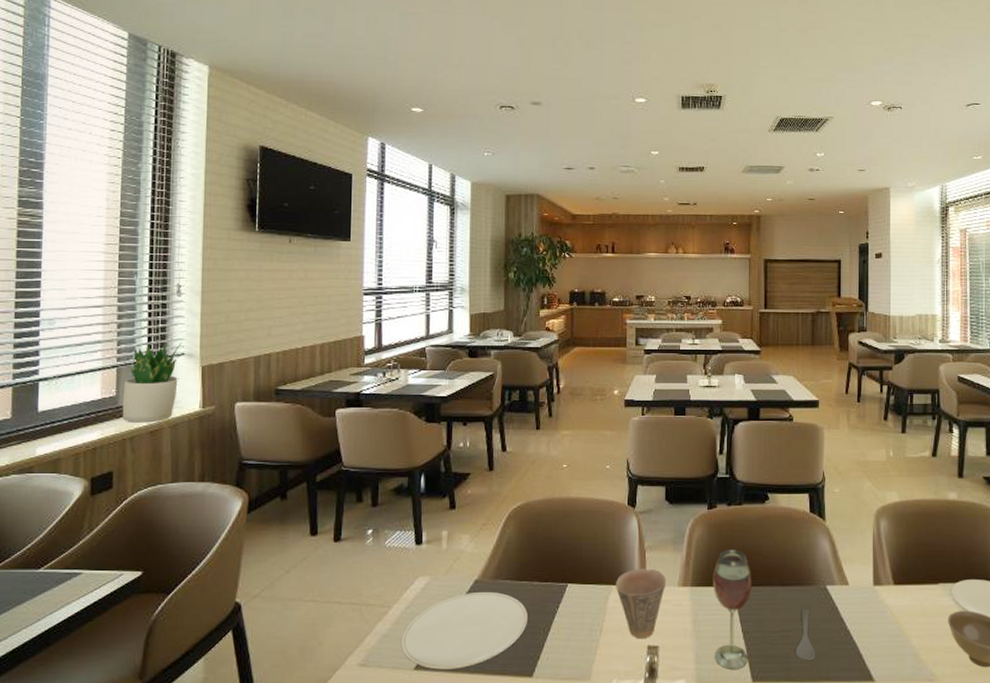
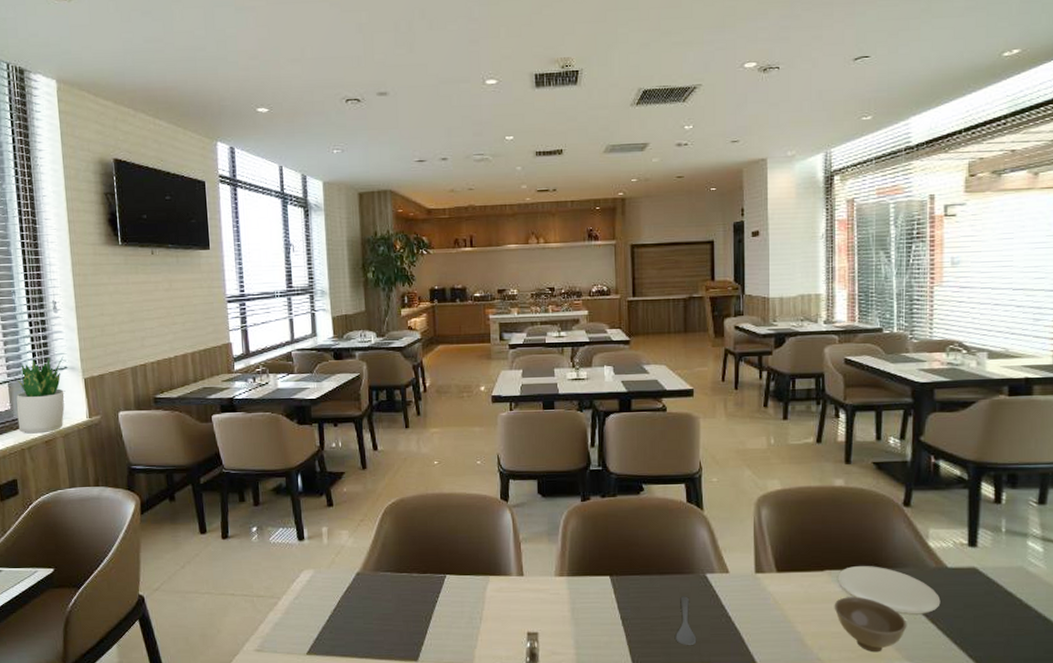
plate: present [401,591,527,670] -> none [292,583,409,655]
cup: present [615,568,667,638] -> none [492,559,543,625]
wineglass: present [712,549,752,669] -> none [589,540,629,654]

